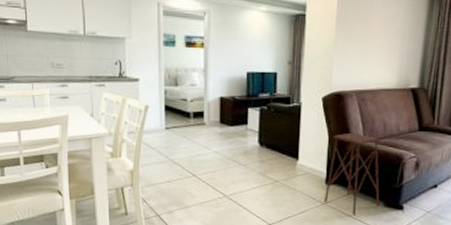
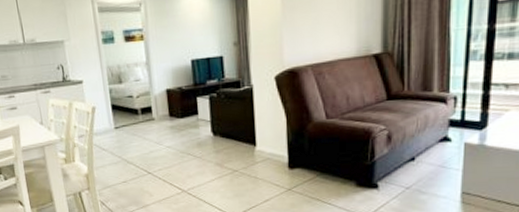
side table: present [325,132,380,216] -> none [289,110,351,200]

